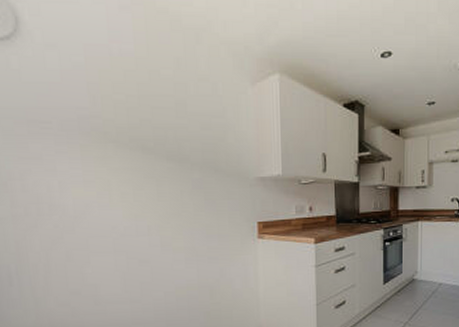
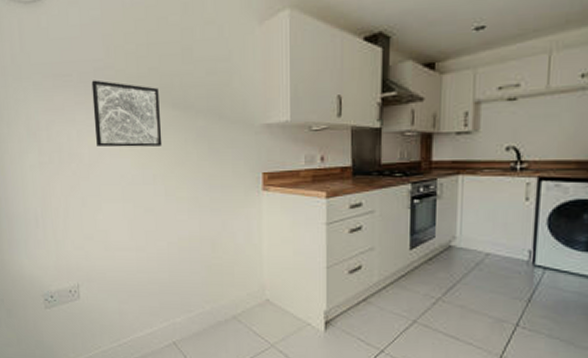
wall art: none [75,128,157,199] -> present [91,80,163,147]

